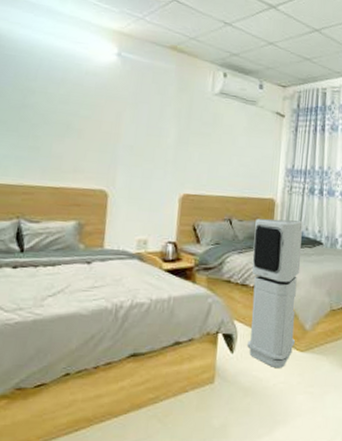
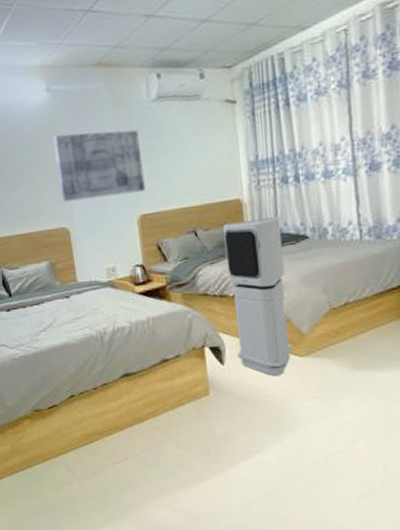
wall art: none [107,99,197,173] -> present [53,130,146,202]

